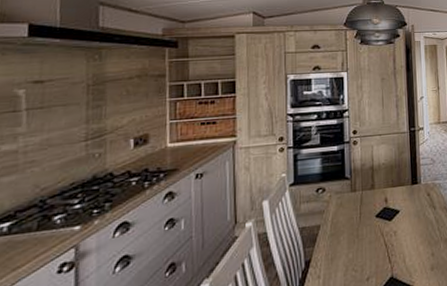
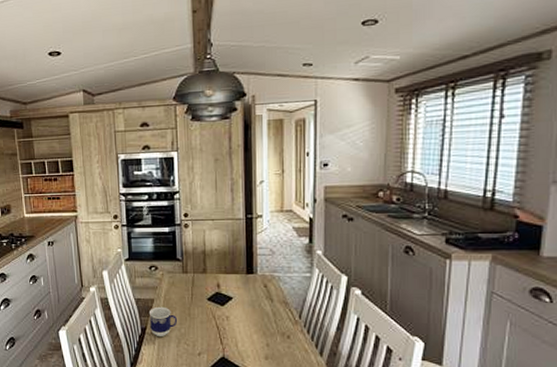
cup: none [314,232,344,268] -> present [148,306,177,336]

